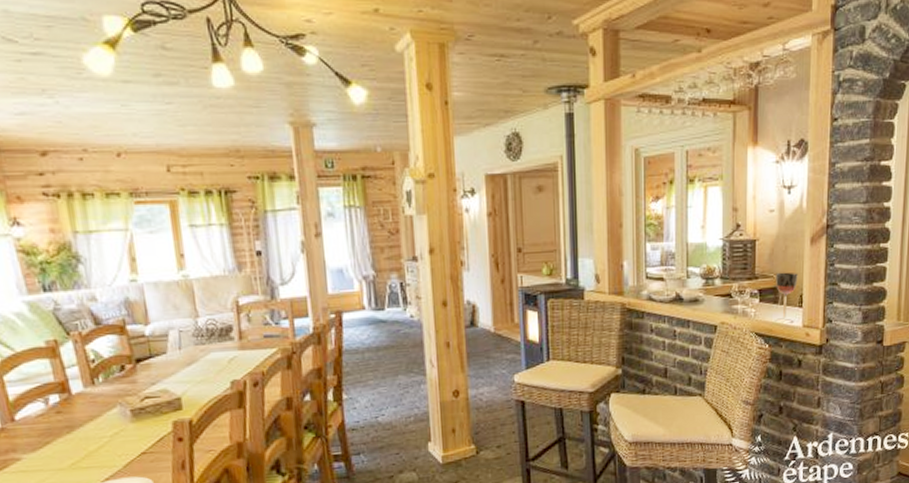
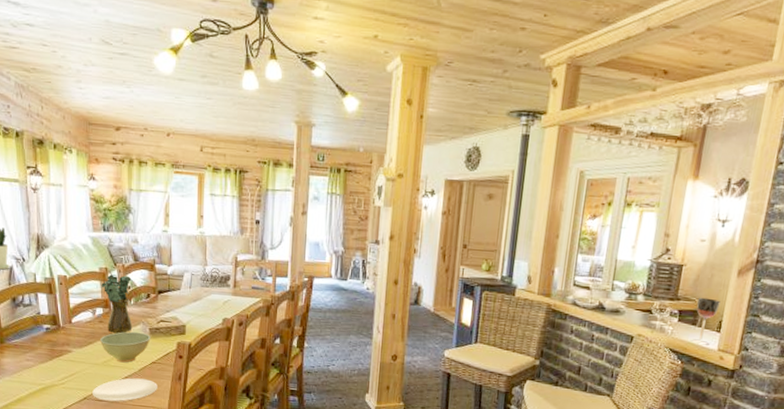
vase: none [51,344,107,428] -> present [101,272,133,335]
bowl: none [61,416,135,462] -> present [100,331,151,363]

